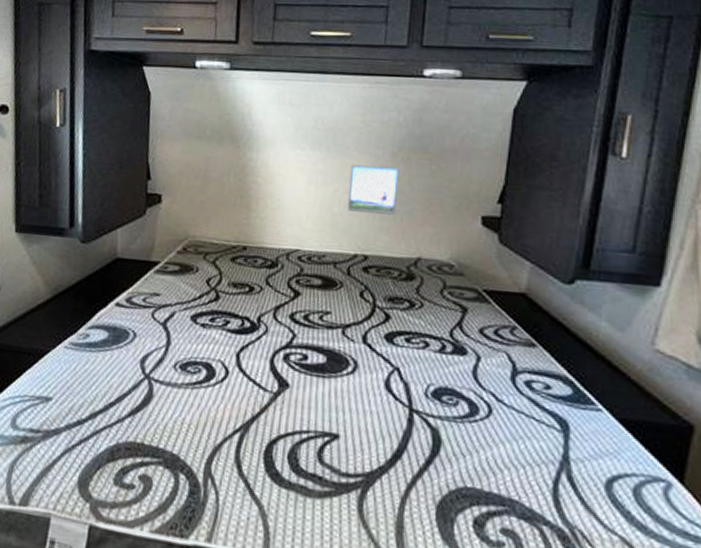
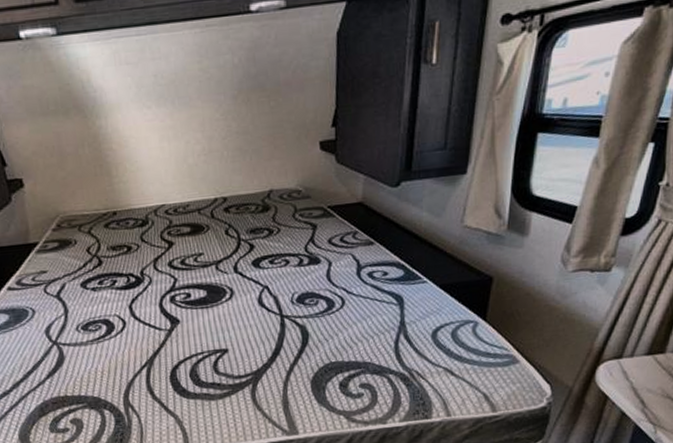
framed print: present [347,164,400,215] -> none [197,110,245,160]

